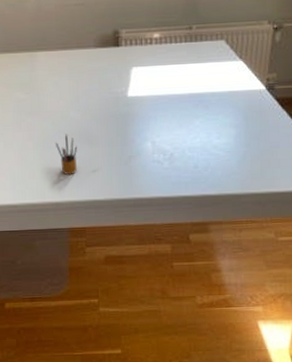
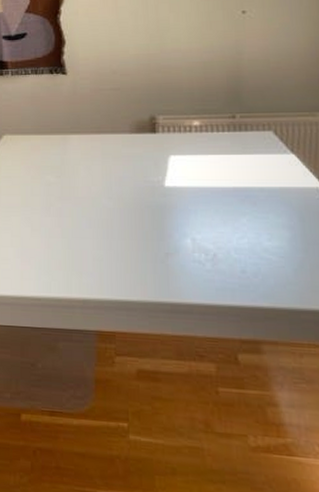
pencil box: present [55,133,78,175] -> none [84,222,110,268]

